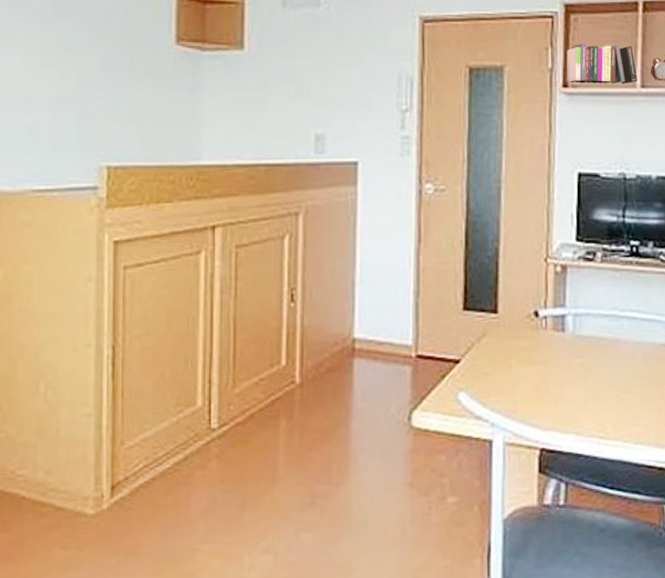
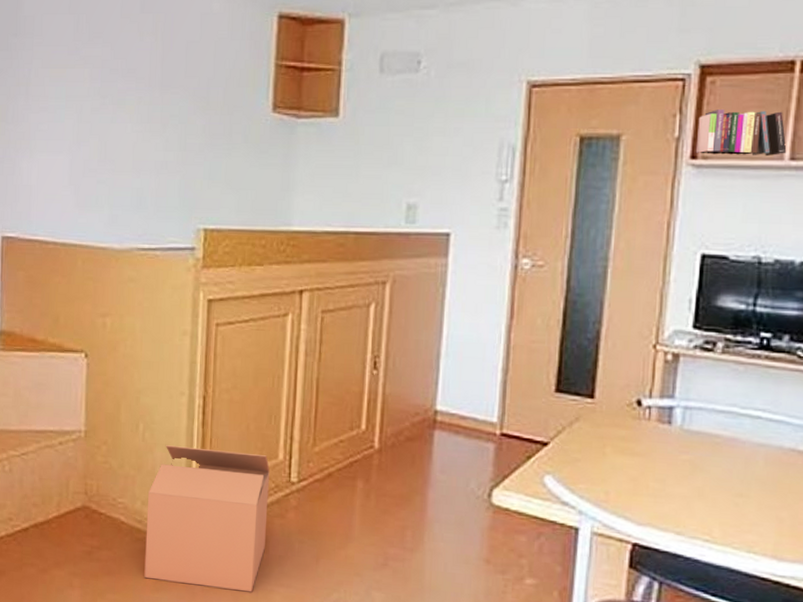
cardboard box: none [50,402,188,558] -> present [144,445,270,592]

